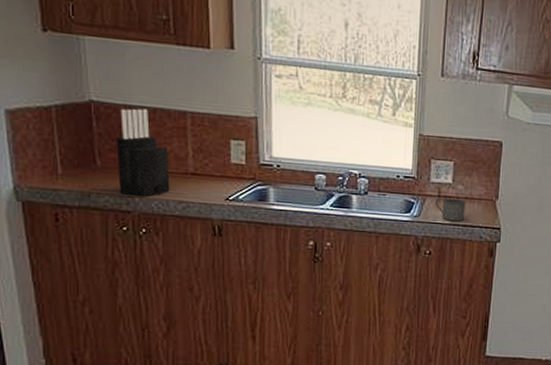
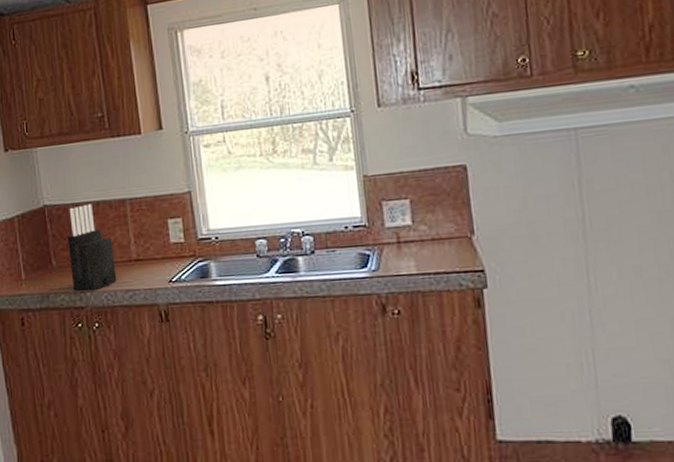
mug: present [435,197,467,222] -> none [394,241,435,270]

